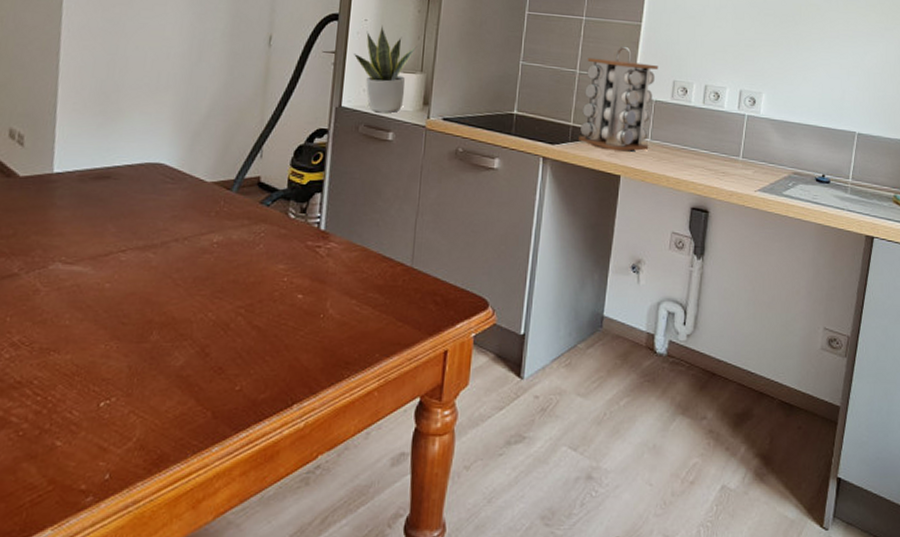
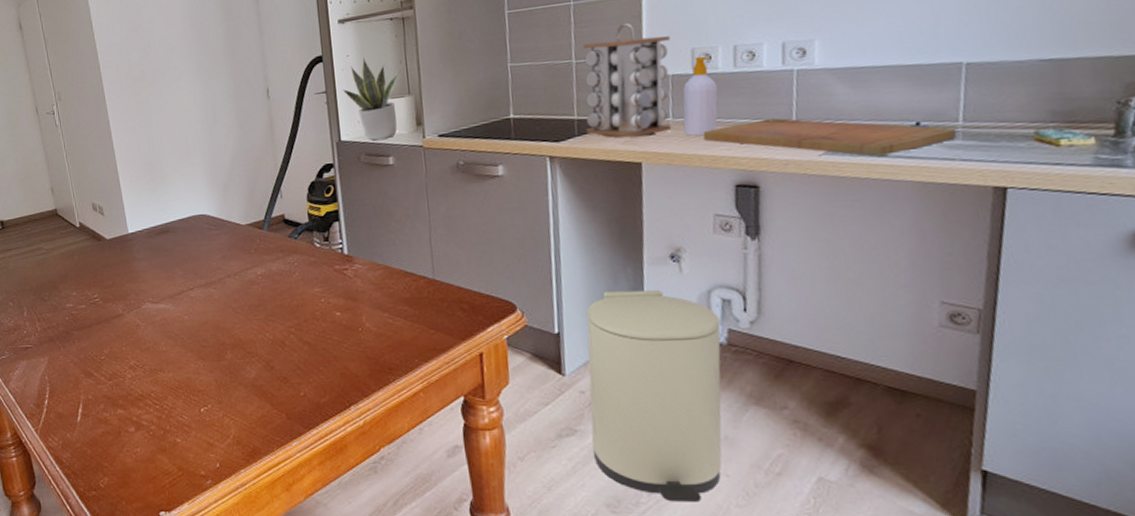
pedal bin: none [537,296,664,512] -> present [586,289,722,502]
soap bottle: none [658,88,688,160] -> present [682,56,718,136]
cutting board: none [672,153,847,199] -> present [703,118,957,156]

